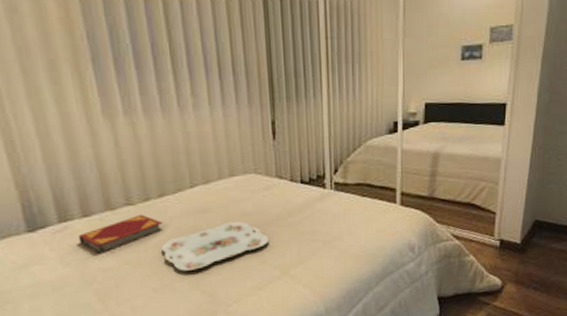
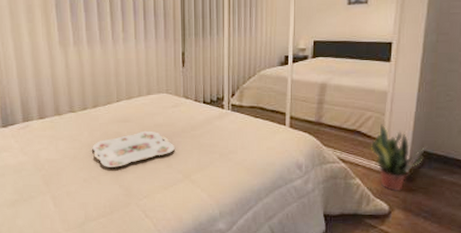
hardback book: present [79,214,164,255] -> none [35,119,95,148]
potted plant: none [485,194,538,265] -> present [371,124,426,191]

